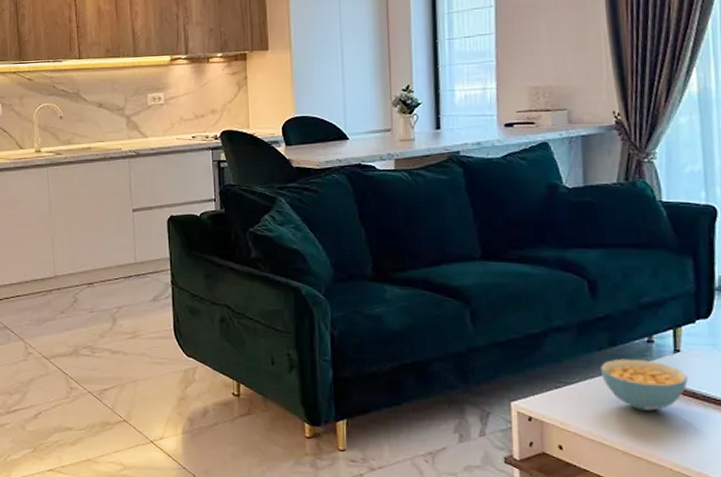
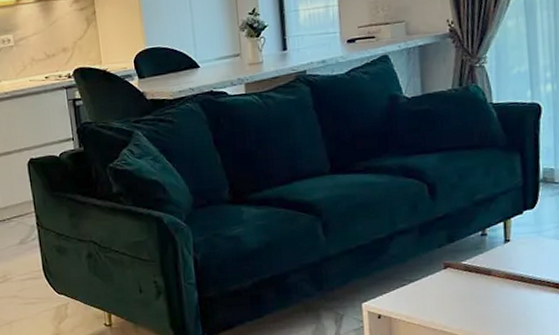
cereal bowl: present [600,358,688,411] -> none [440,252,517,298]

